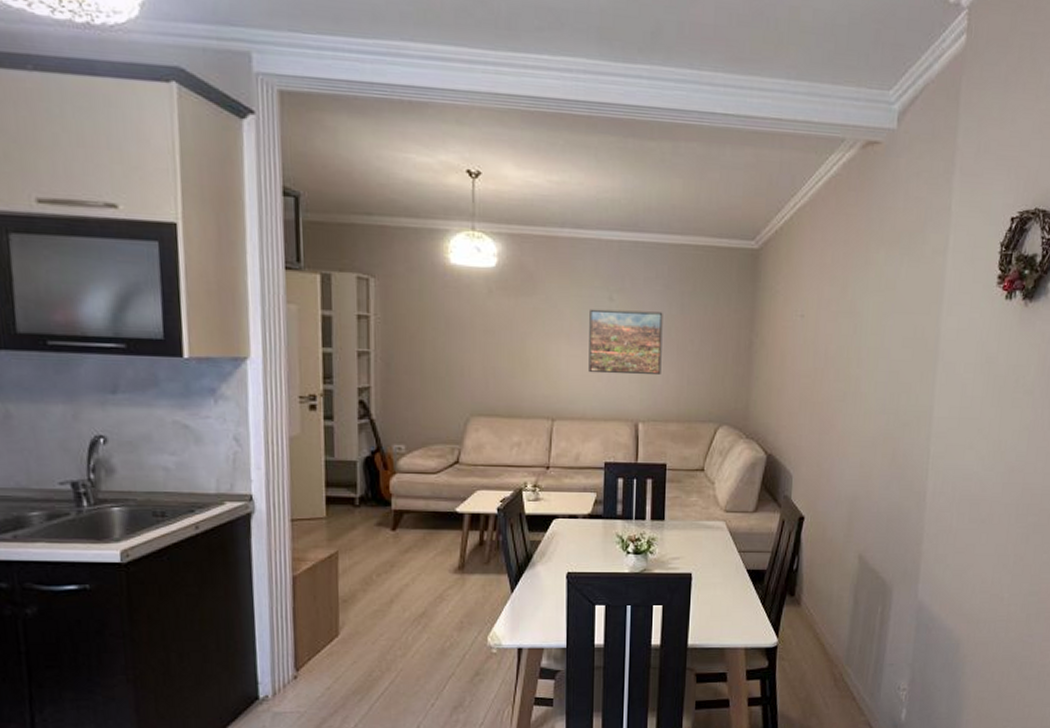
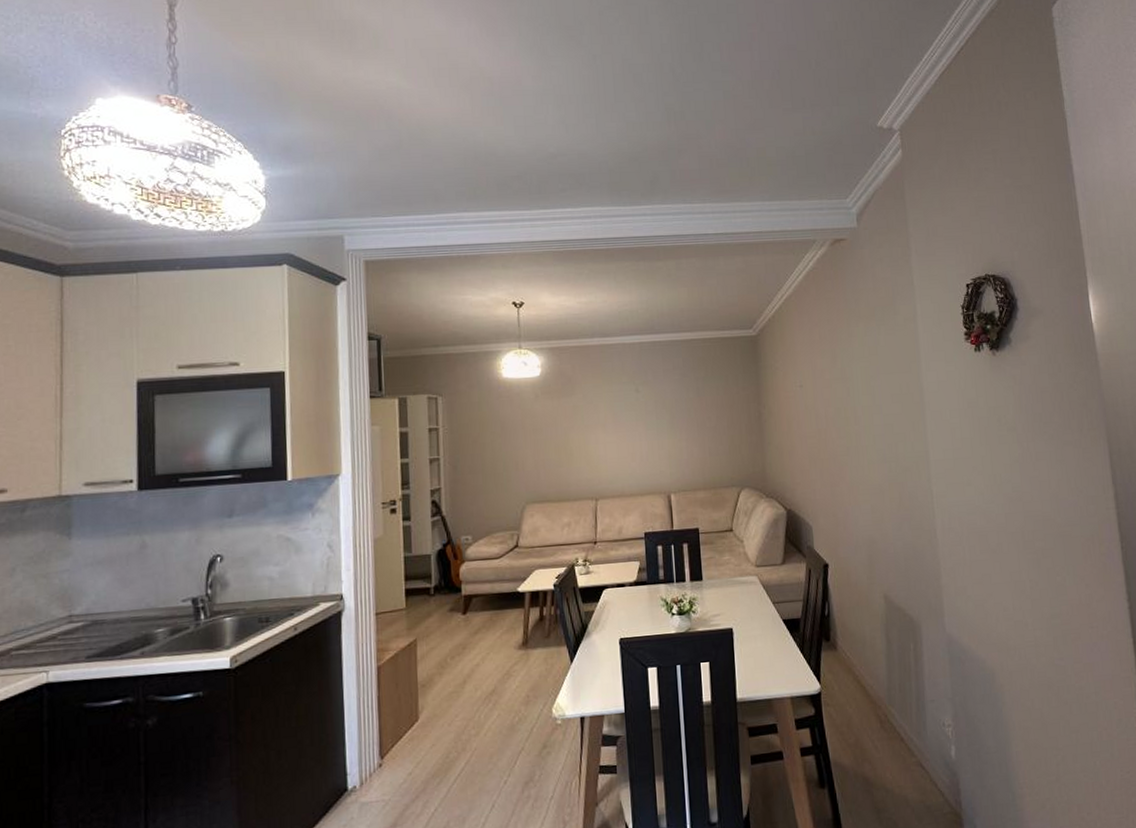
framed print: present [588,309,663,375] -> none [620,397,686,455]

